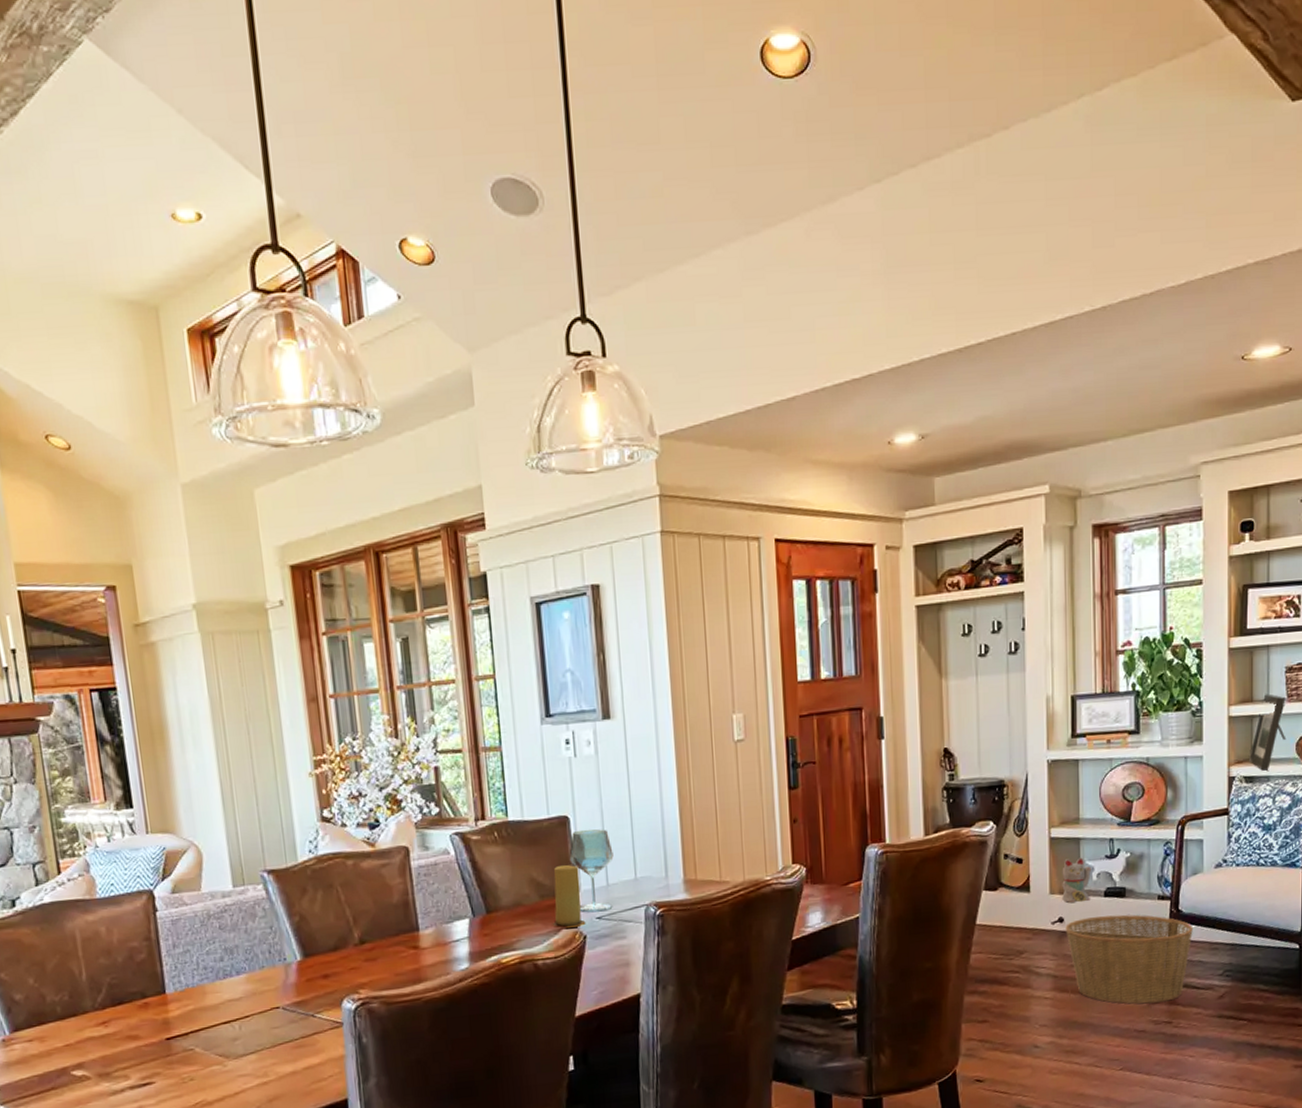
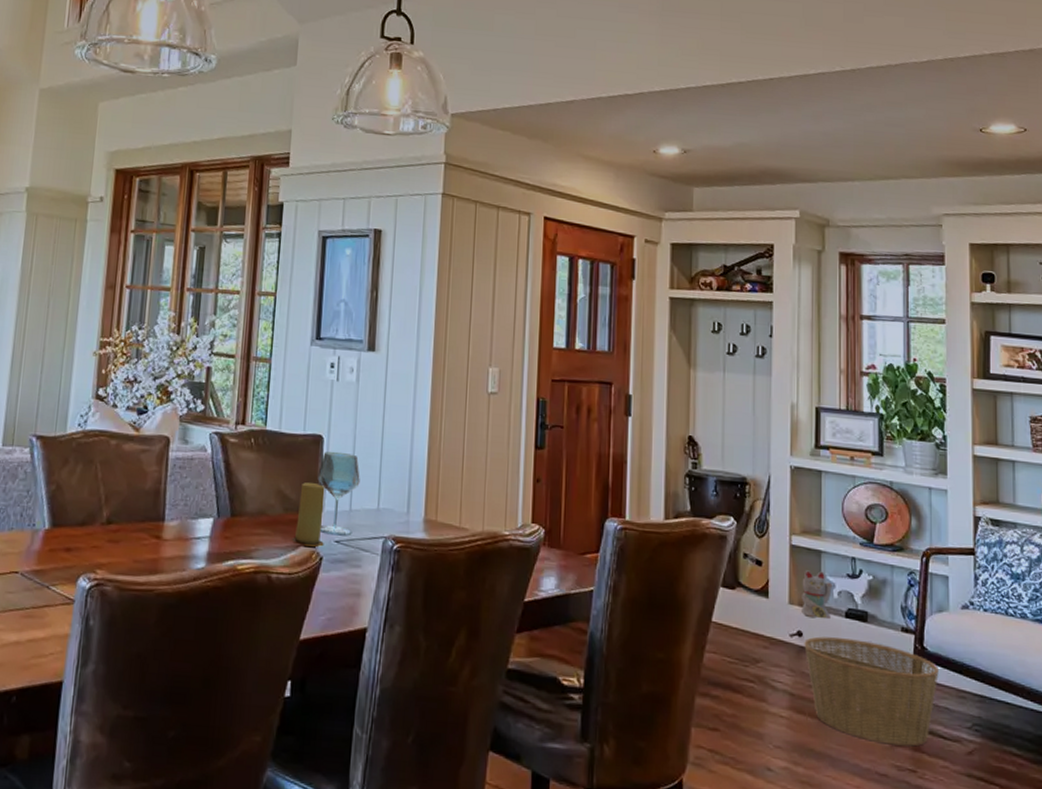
picture frame: present [1248,693,1286,771] -> none [994,439,1033,517]

